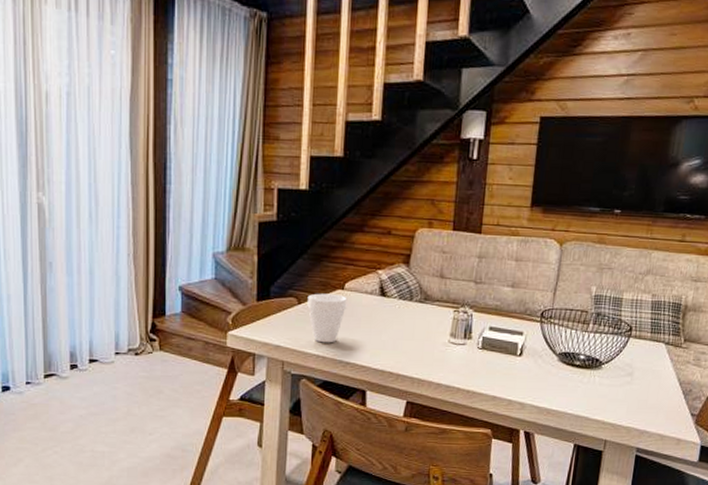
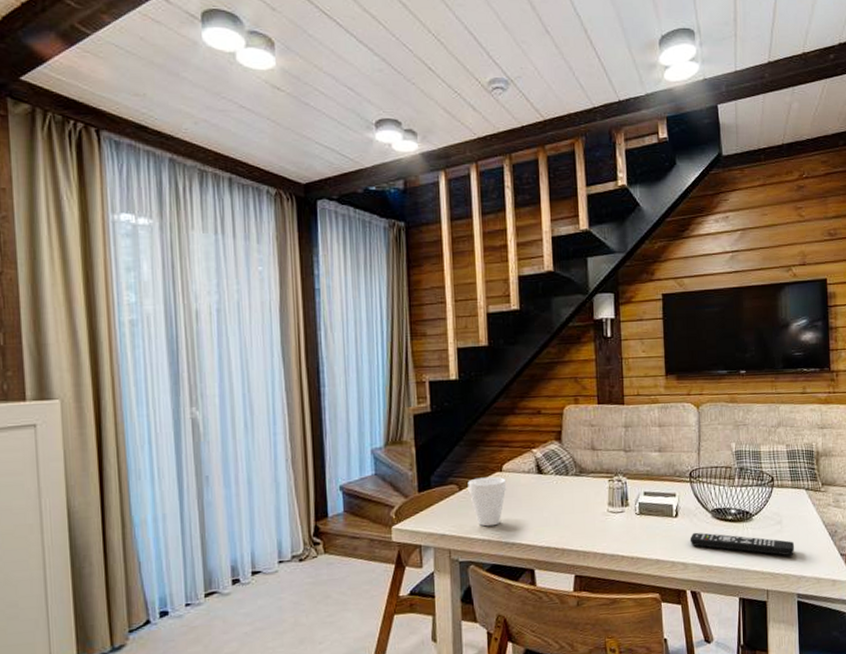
remote control: none [531,373,642,409] -> present [689,532,794,556]

